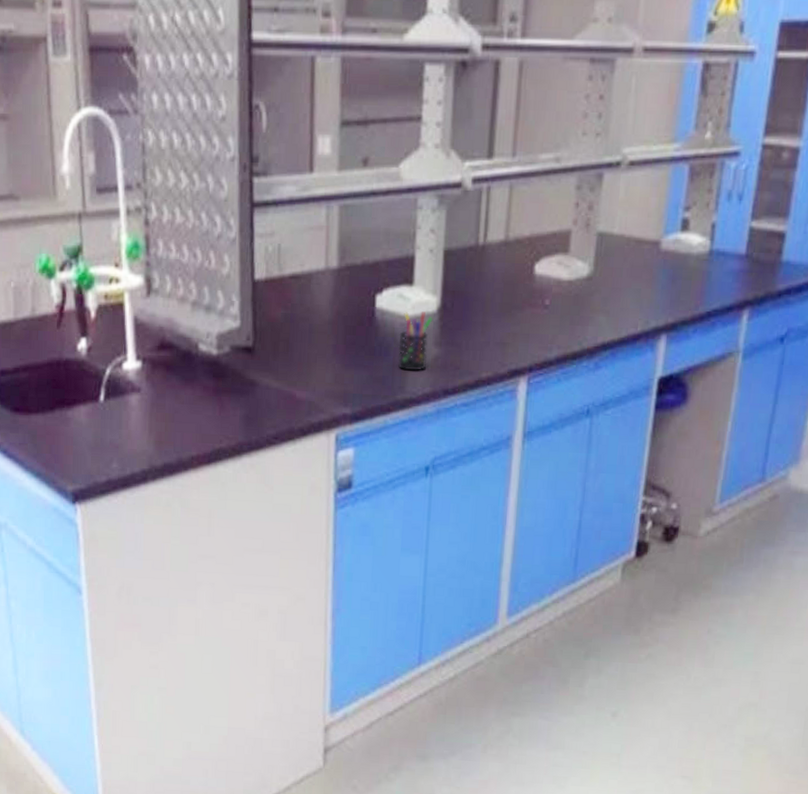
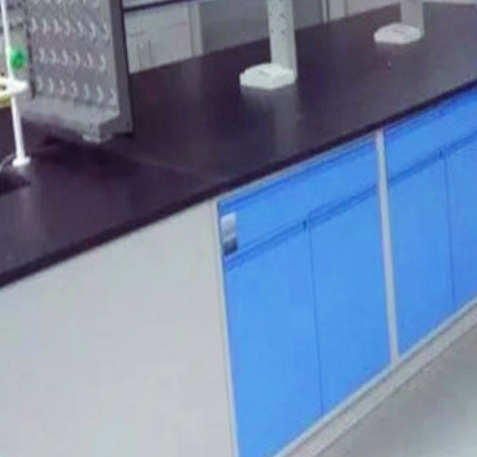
pen holder: present [398,311,432,371] -> none [264,84,292,137]

